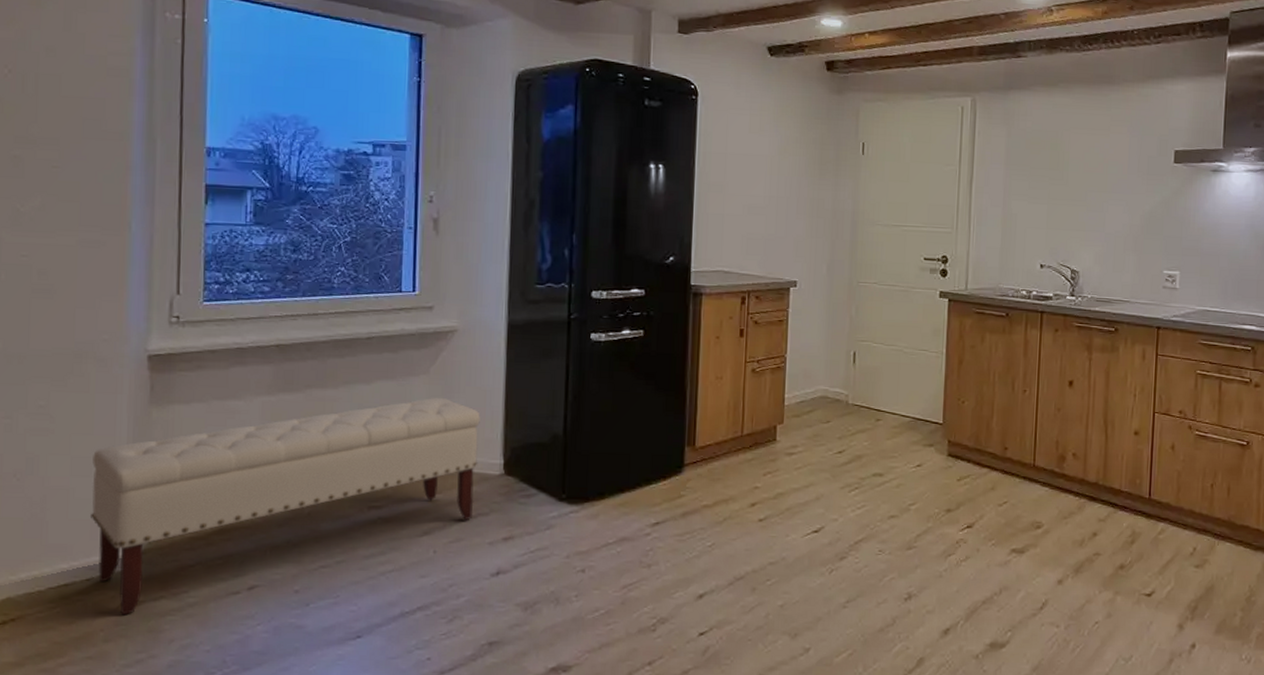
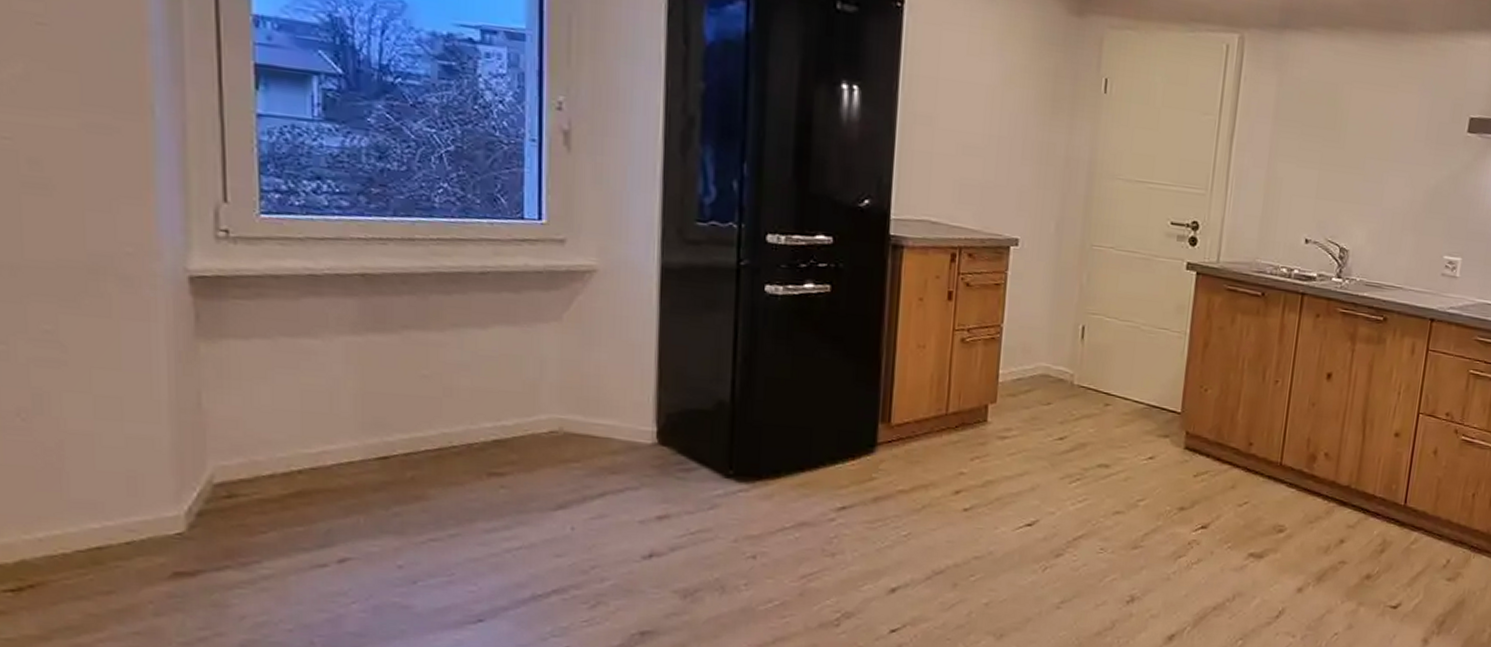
bench: present [91,397,480,616] -> none [123,349,627,587]

